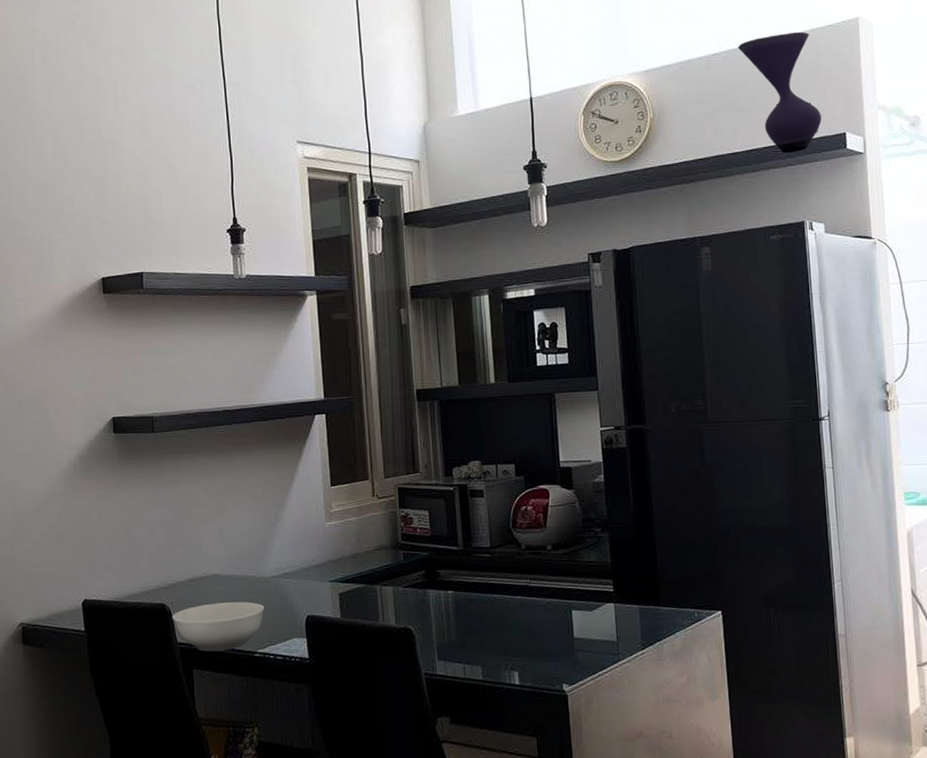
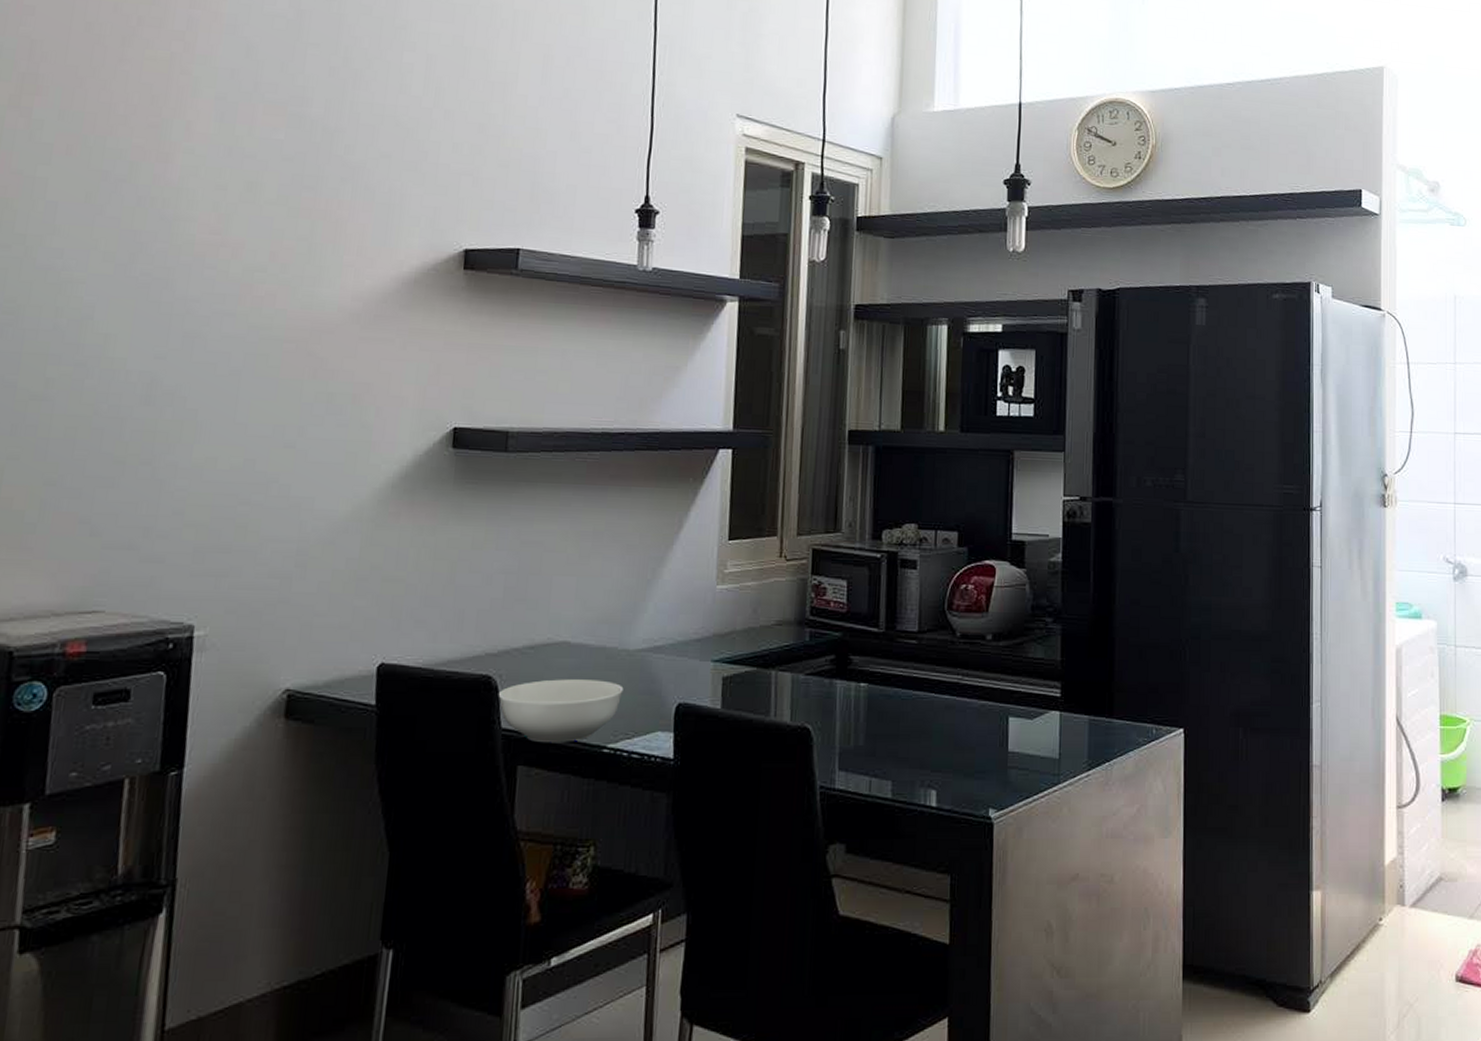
decorative vase: present [737,31,822,154] -> none [1254,71,1337,205]

